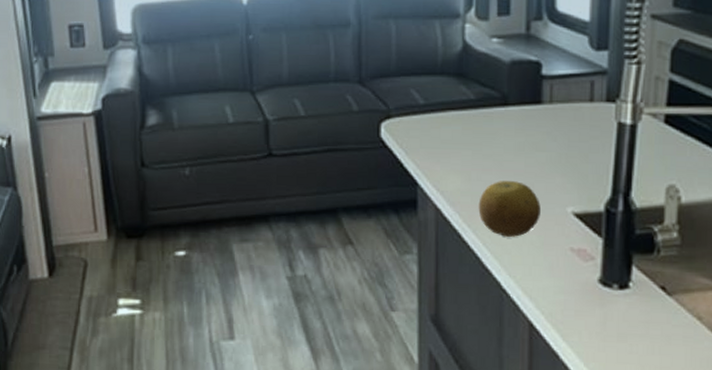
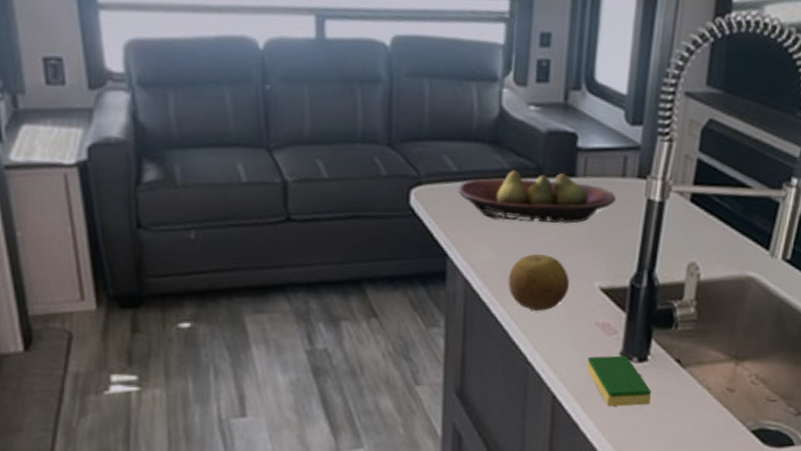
fruit bowl: none [425,100,584,150] -> present [458,170,616,224]
dish sponge: none [564,282,635,336] -> present [586,355,651,407]

